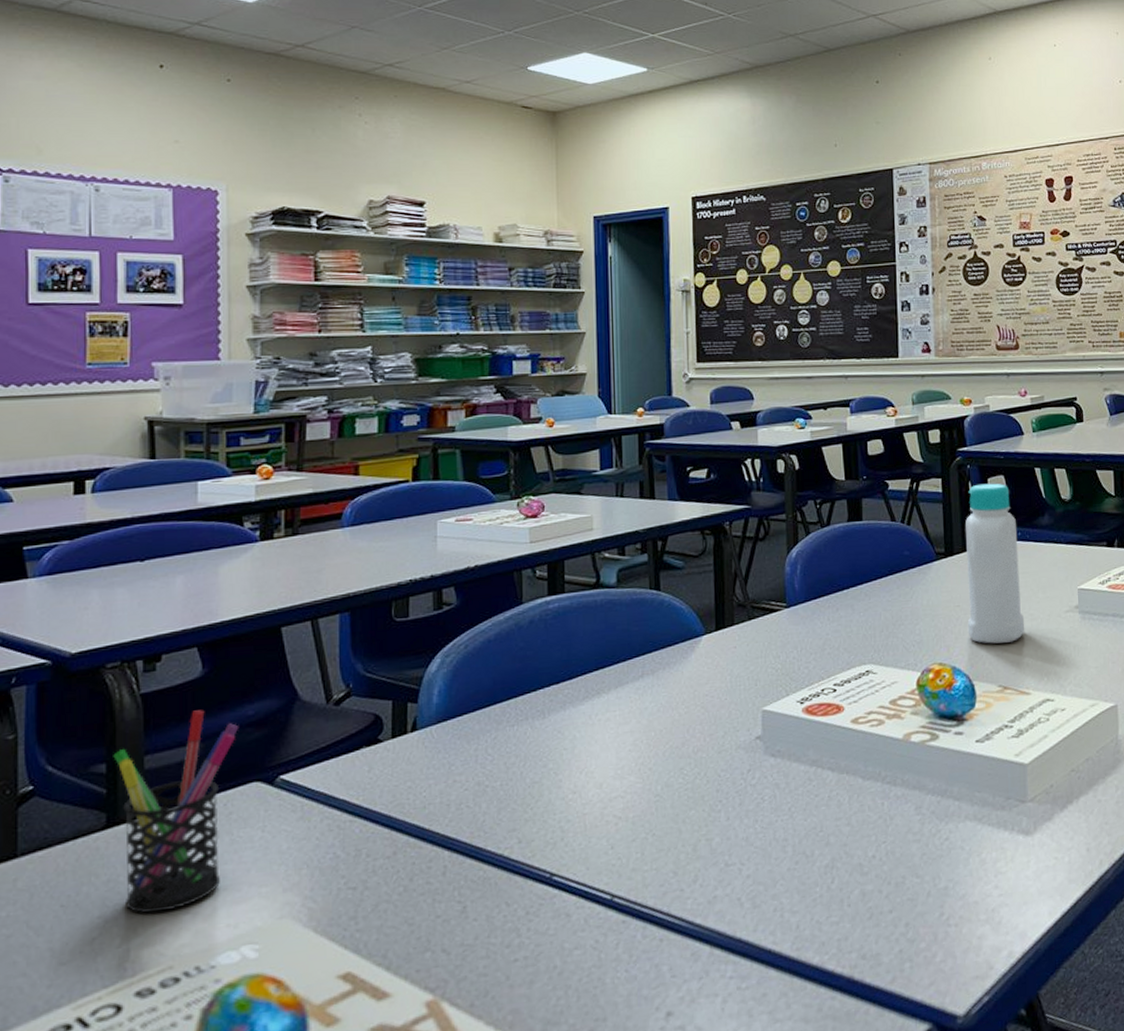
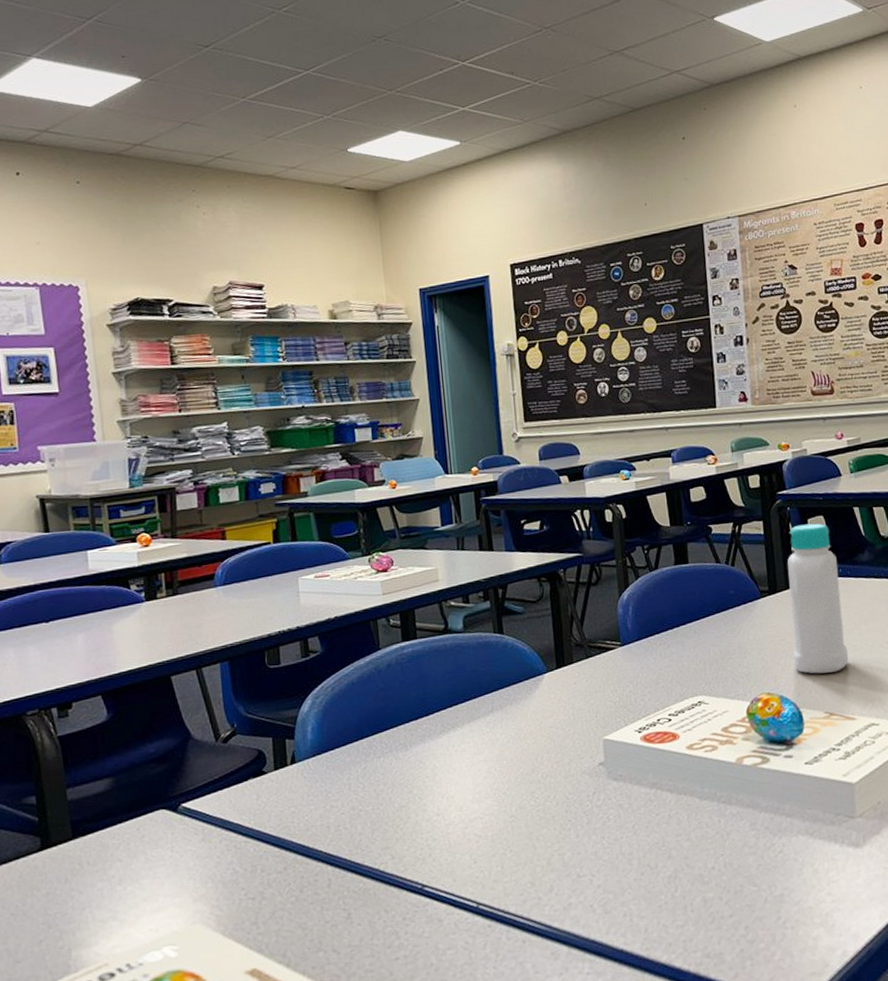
pen holder: present [113,710,239,914] -> none [40,749,144,921]

